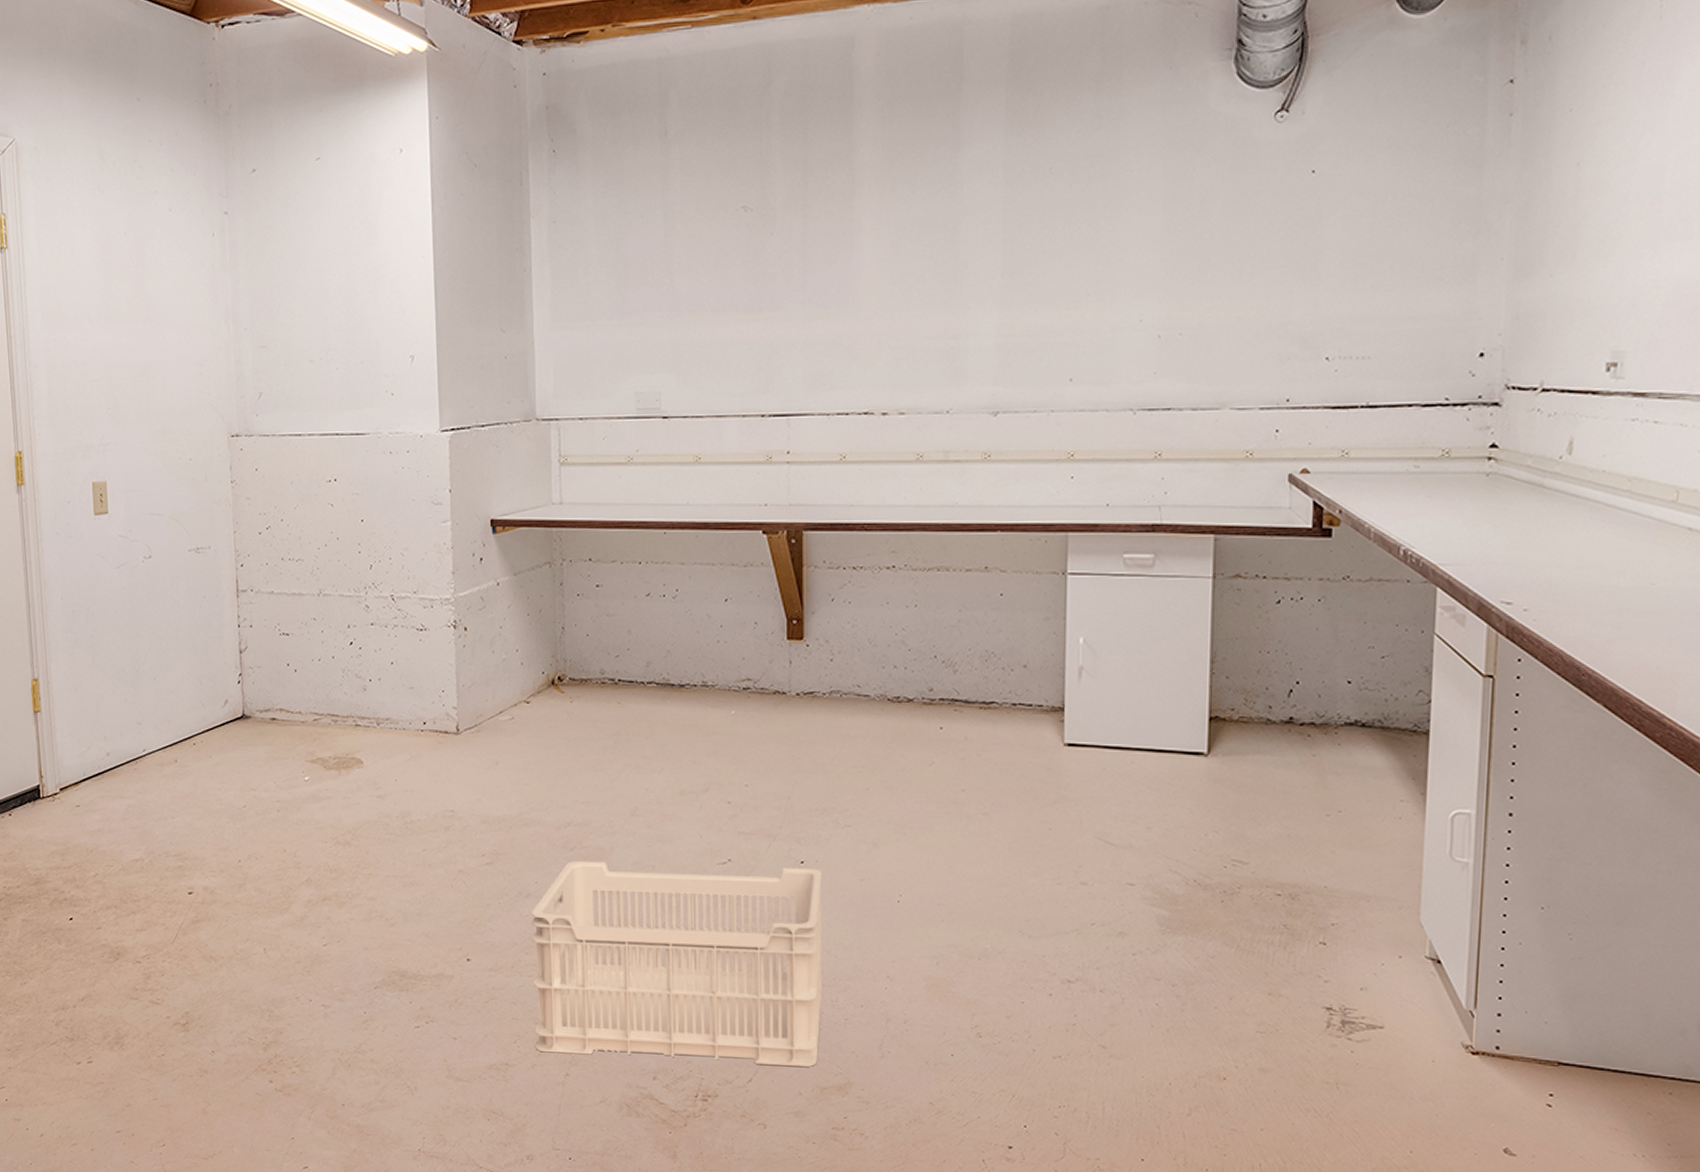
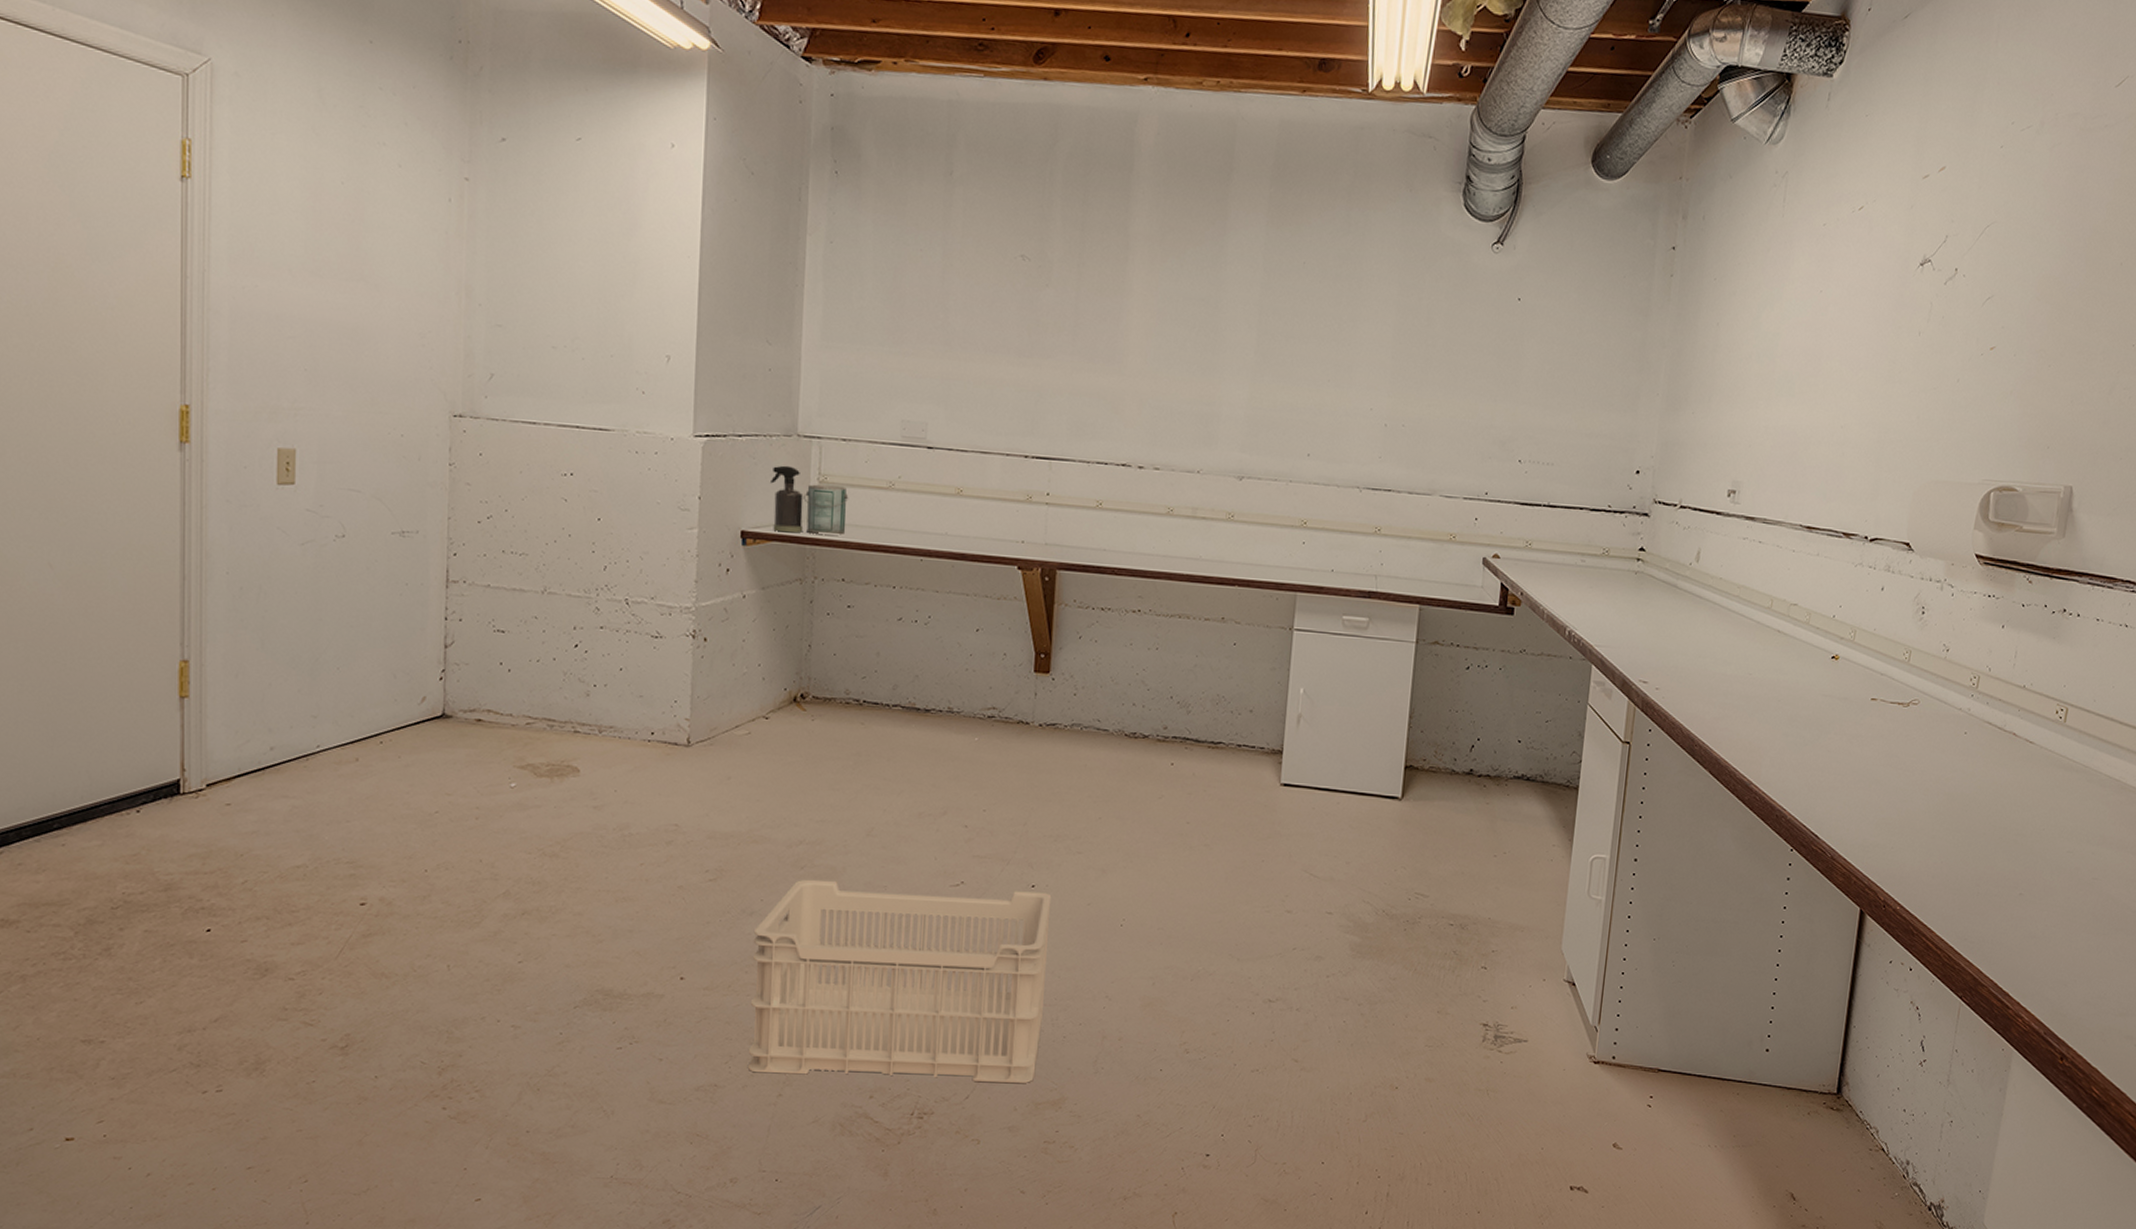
spray bottle: none [514,450,549,517] -> present [771,465,804,533]
paint can: none [546,466,590,517] -> present [803,484,849,536]

